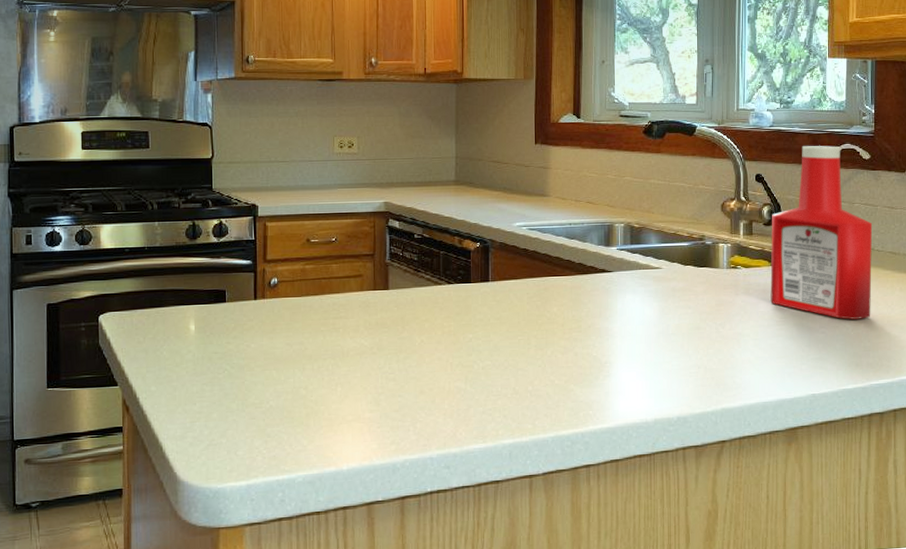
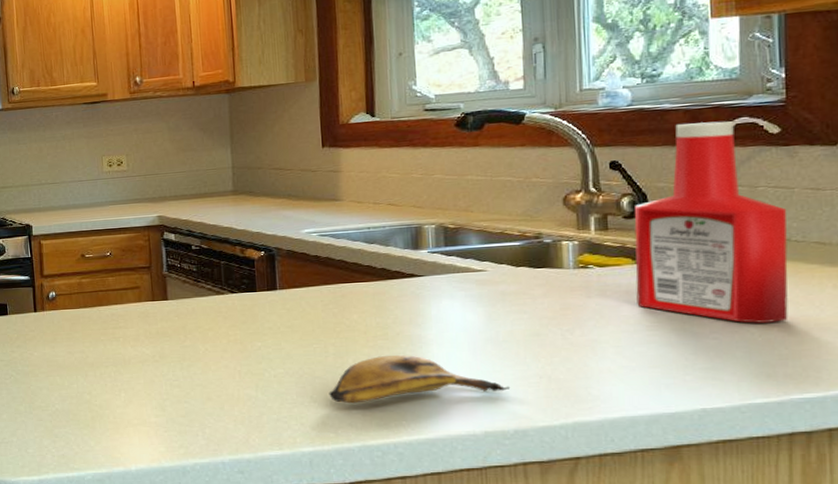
banana: none [529,347,676,395] -> present [329,355,511,404]

